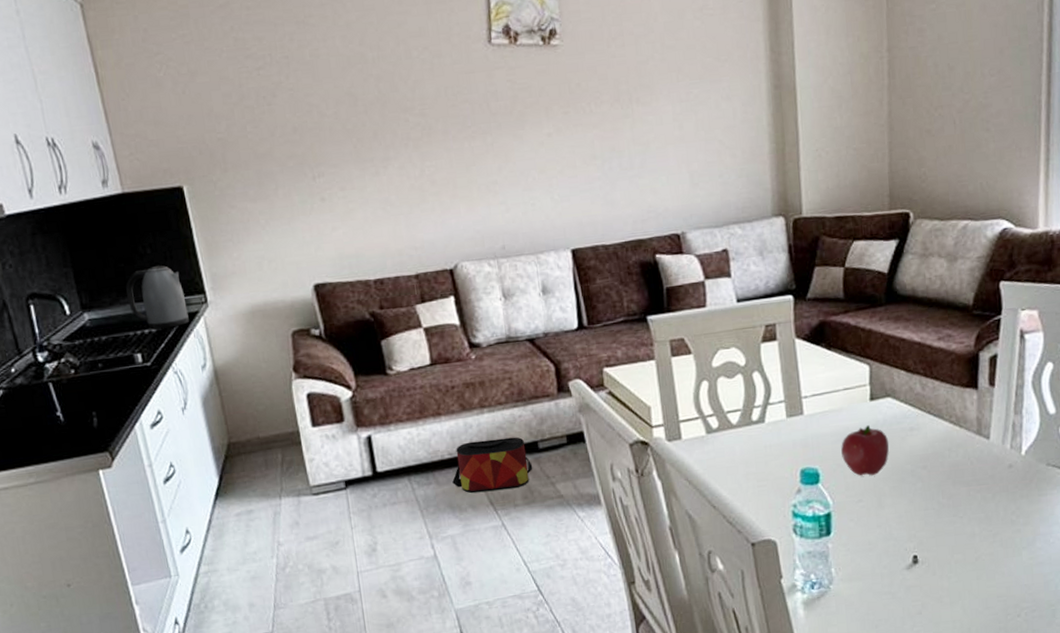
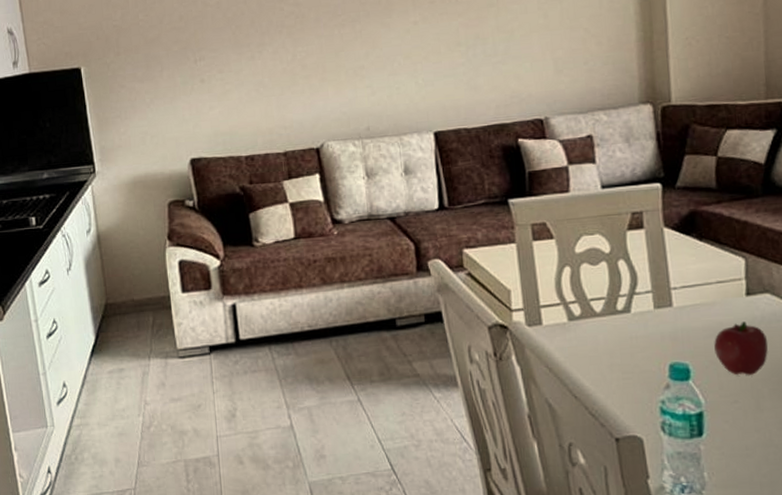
kettle: present [125,265,189,330] -> none [26,137,79,196]
bag: present [452,437,533,493] -> none [311,313,390,366]

